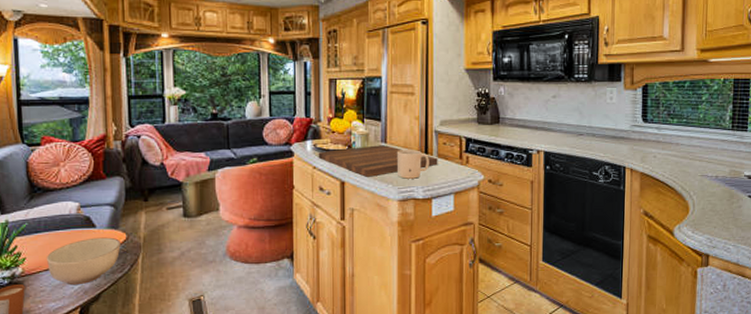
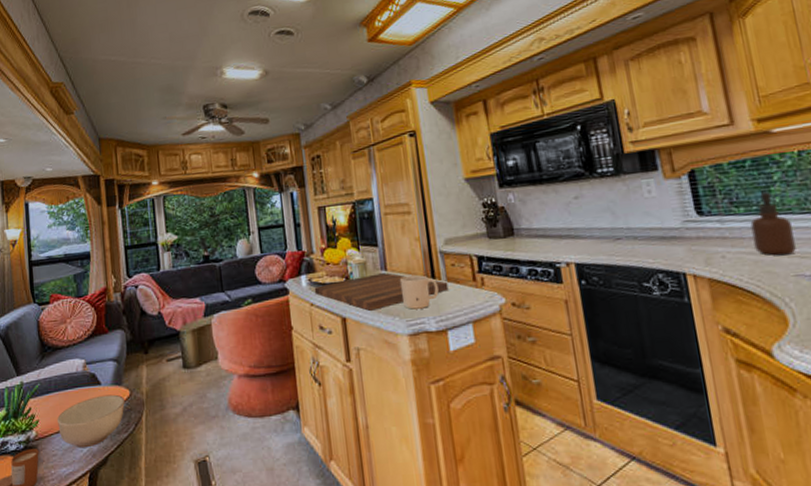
soap dispenser: none [678,108,707,159] -> present [750,191,796,256]

